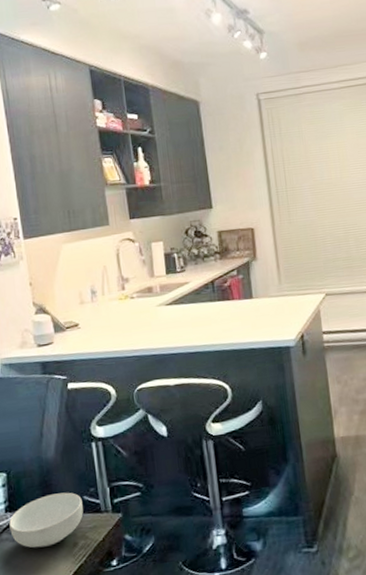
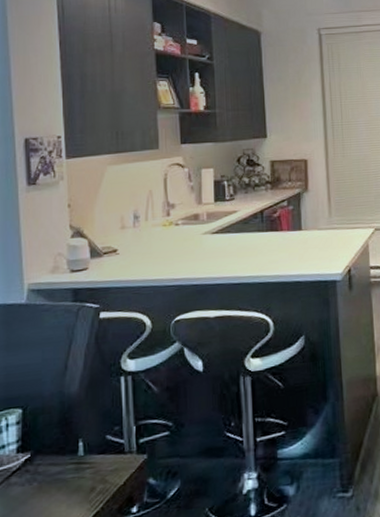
cereal bowl: present [9,492,83,548] -> none [20,431,105,494]

